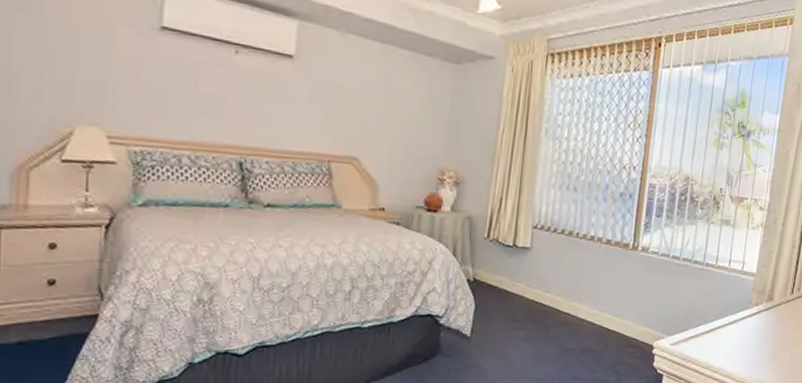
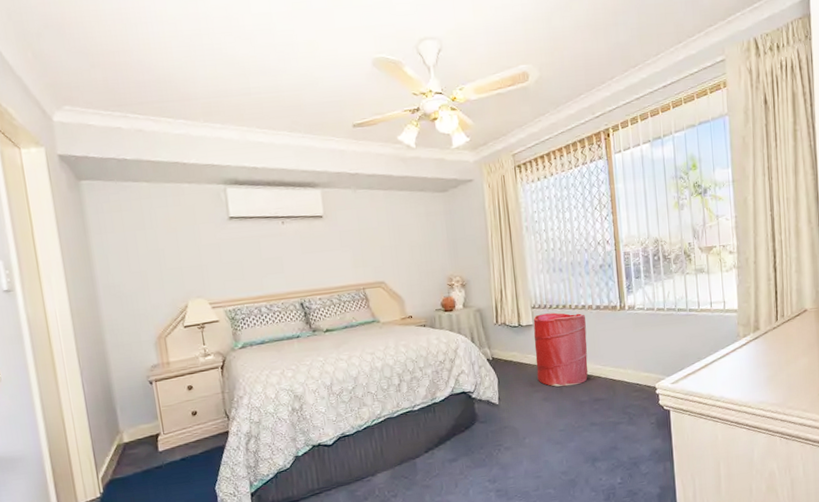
laundry hamper: none [522,236,592,329] -> present [533,312,588,387]

